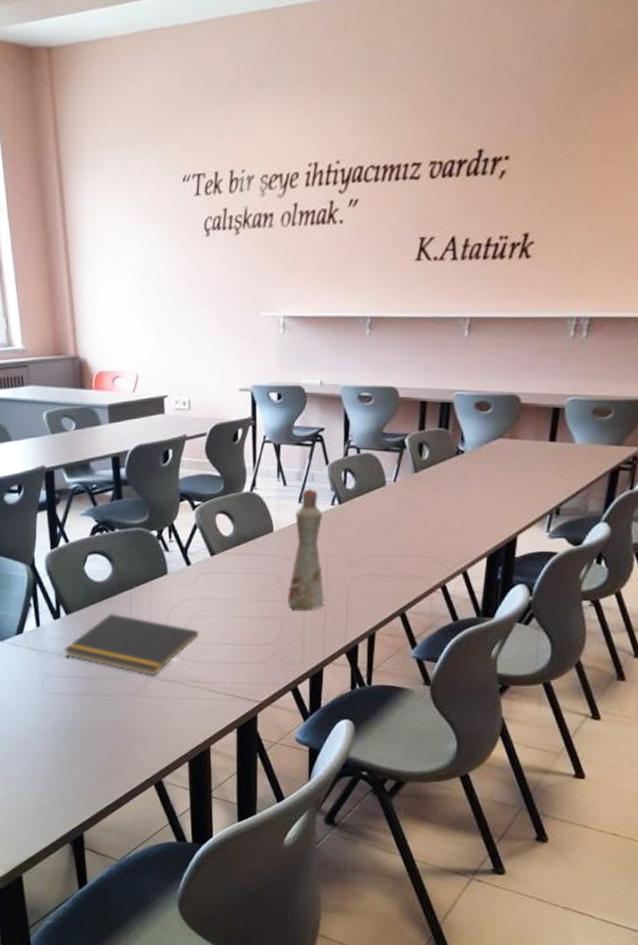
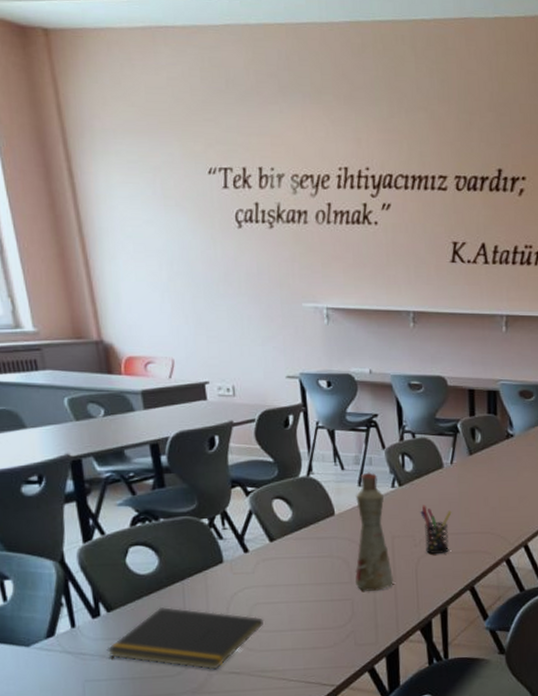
pen holder: none [357,524,390,577] -> present [420,505,452,555]

